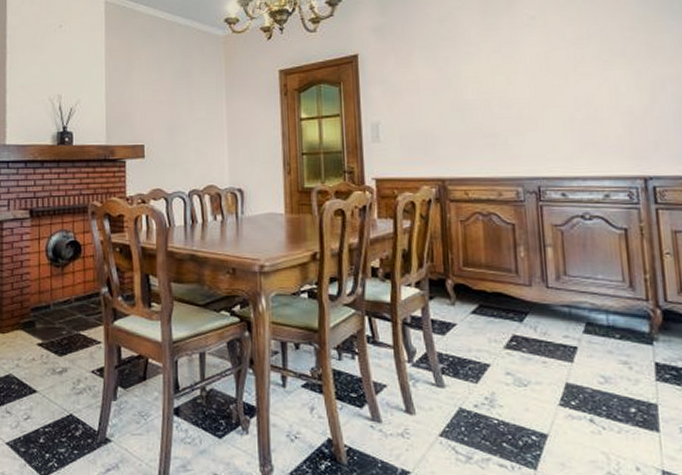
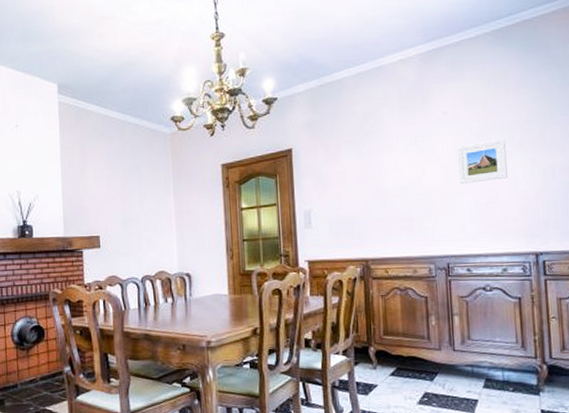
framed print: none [548,47,608,96] -> present [457,139,508,184]

